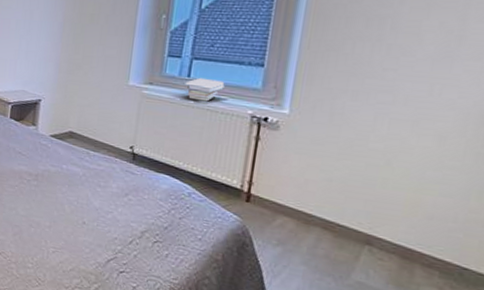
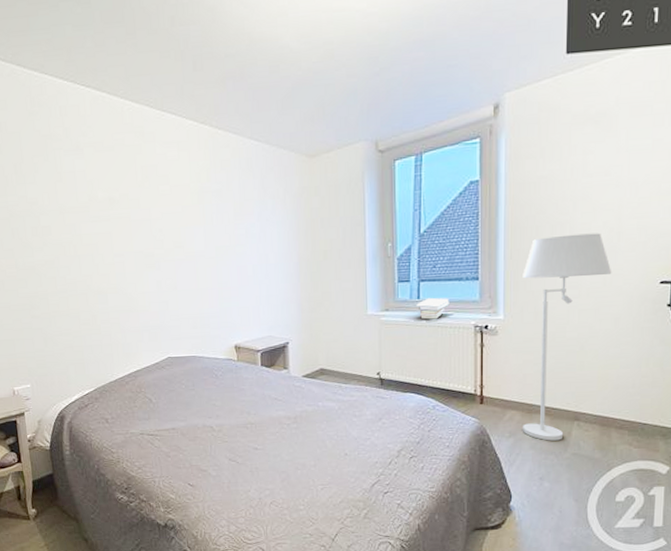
floor lamp: none [295,30,444,263] -> present [522,233,612,441]

